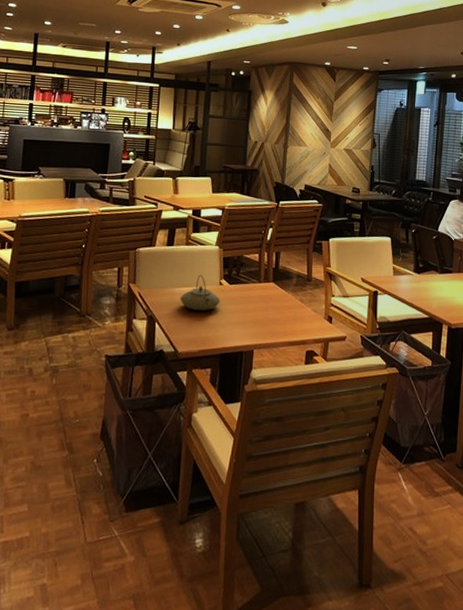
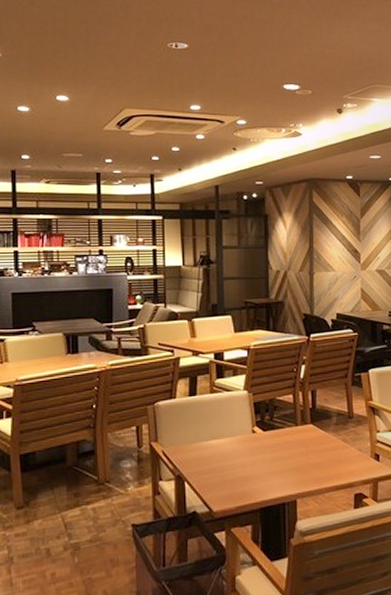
teapot: present [180,274,221,311] -> none [209,424,255,464]

